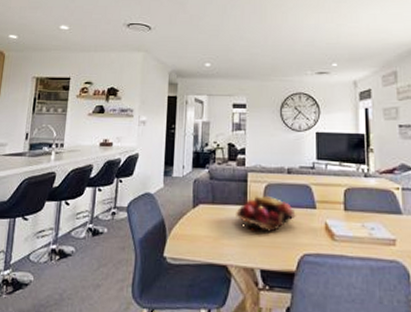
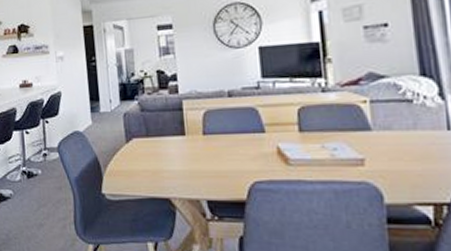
fruit basket: present [236,195,296,232] -> none [174,122,242,162]

